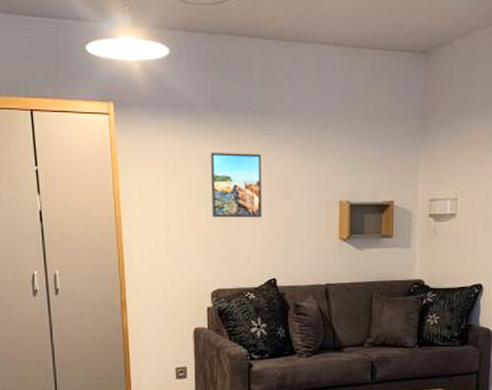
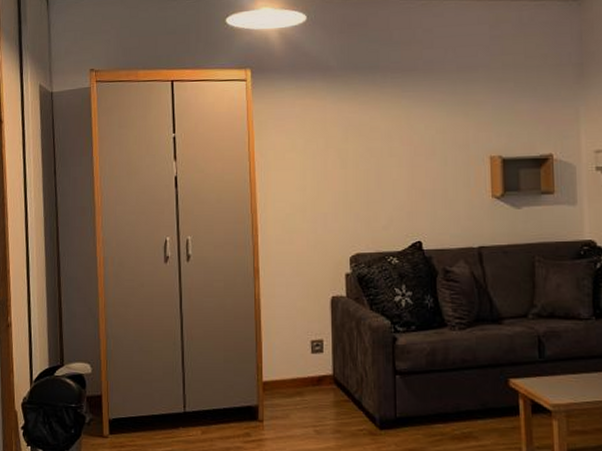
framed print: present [210,153,262,218] -> none [348,111,405,178]

